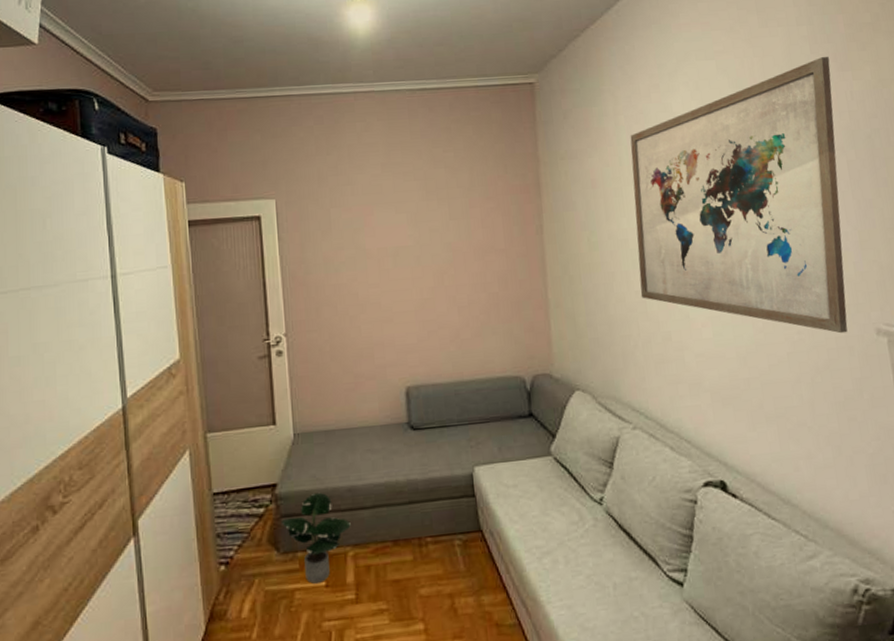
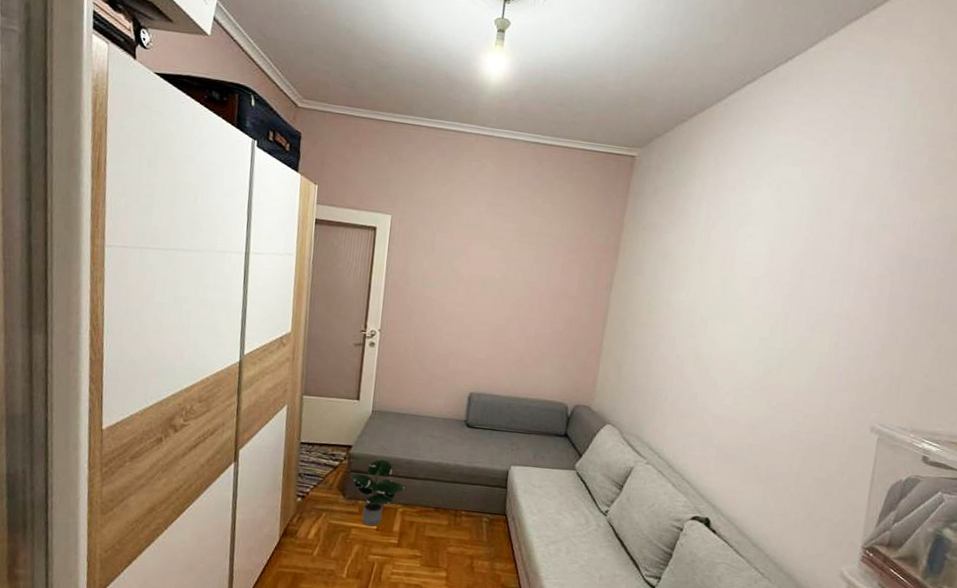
wall art: present [630,57,848,334] -> none [680,183,905,425]

